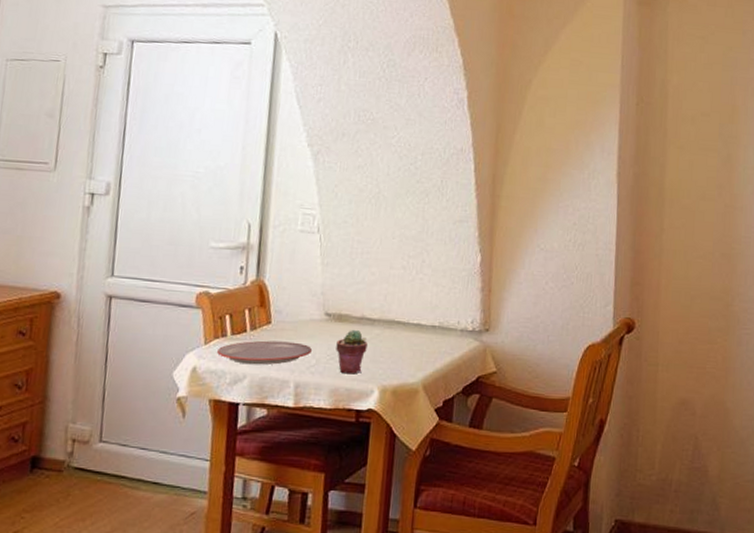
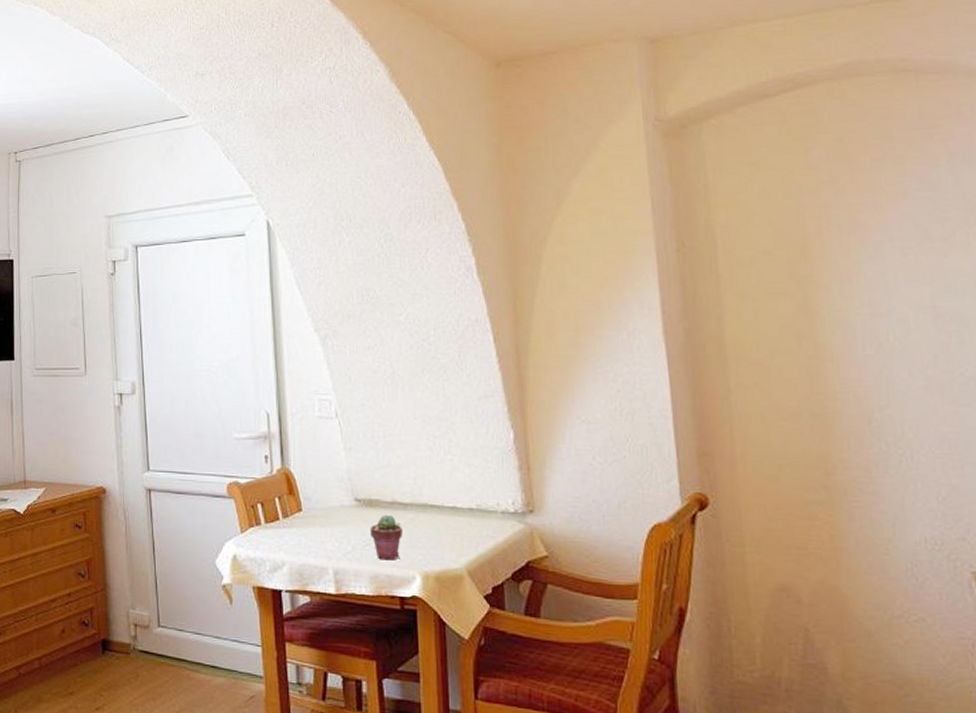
plate: present [217,340,313,365] -> none [254,528,347,553]

